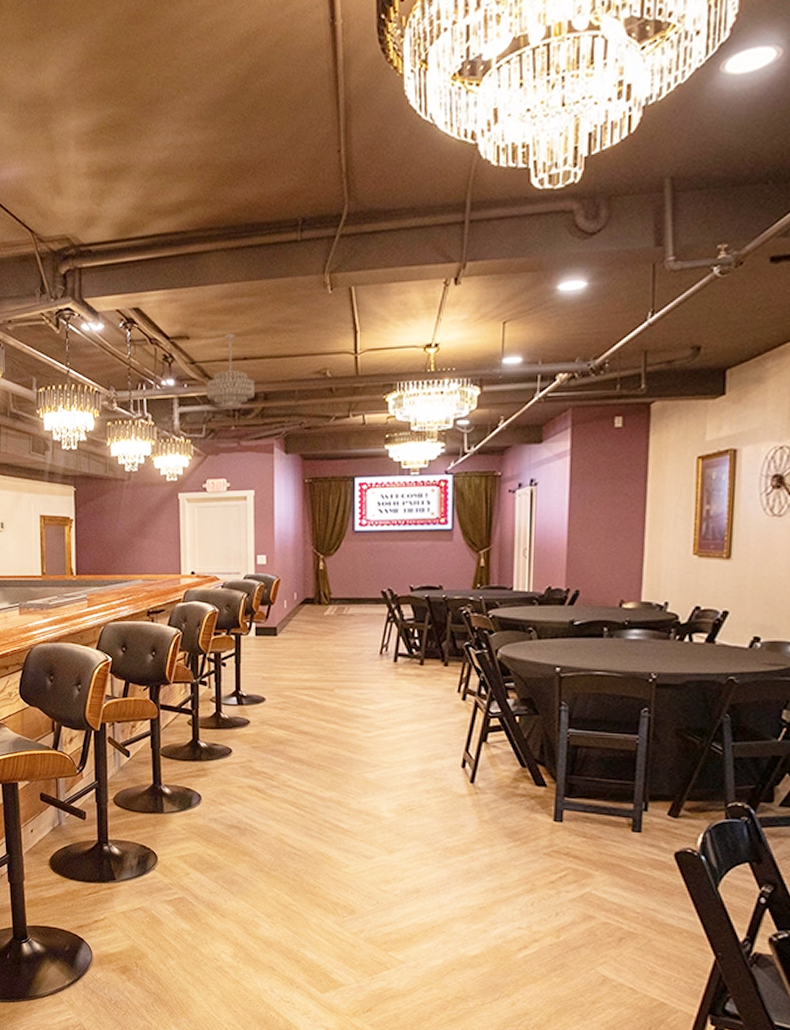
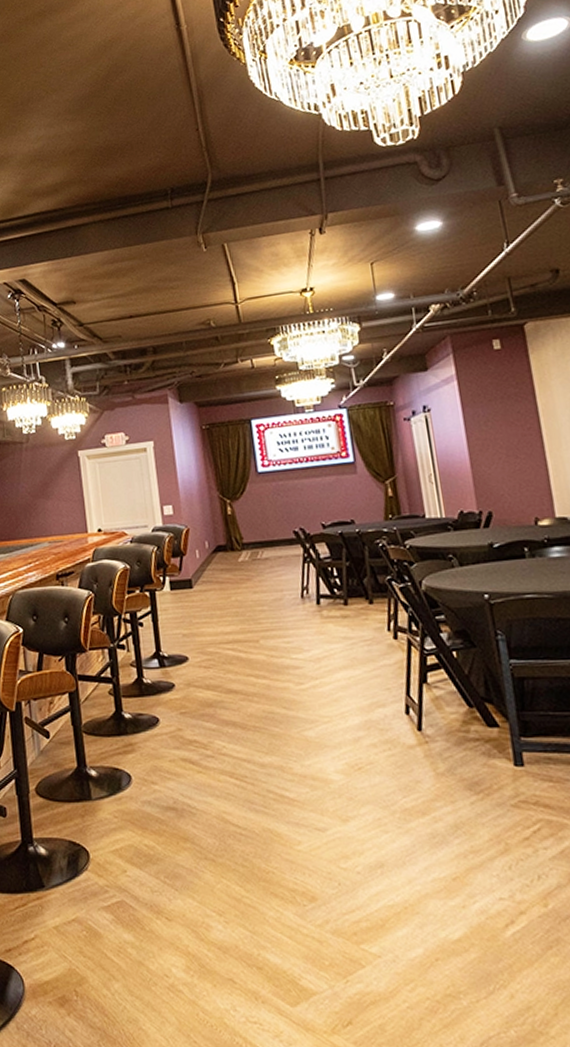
chandelier: present [206,333,254,409] -> none [96,295,144,365]

